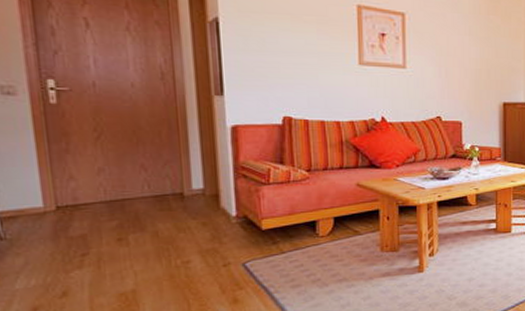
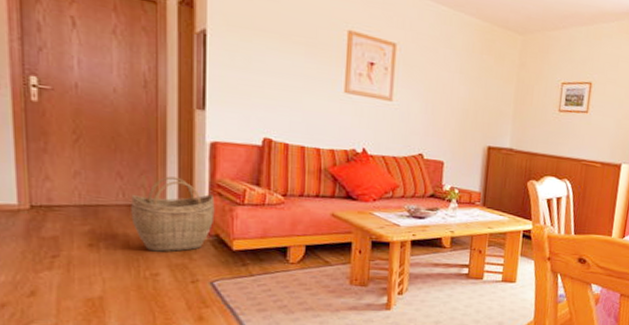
woven basket: none [156,164,241,240] -> present [131,176,215,252]

